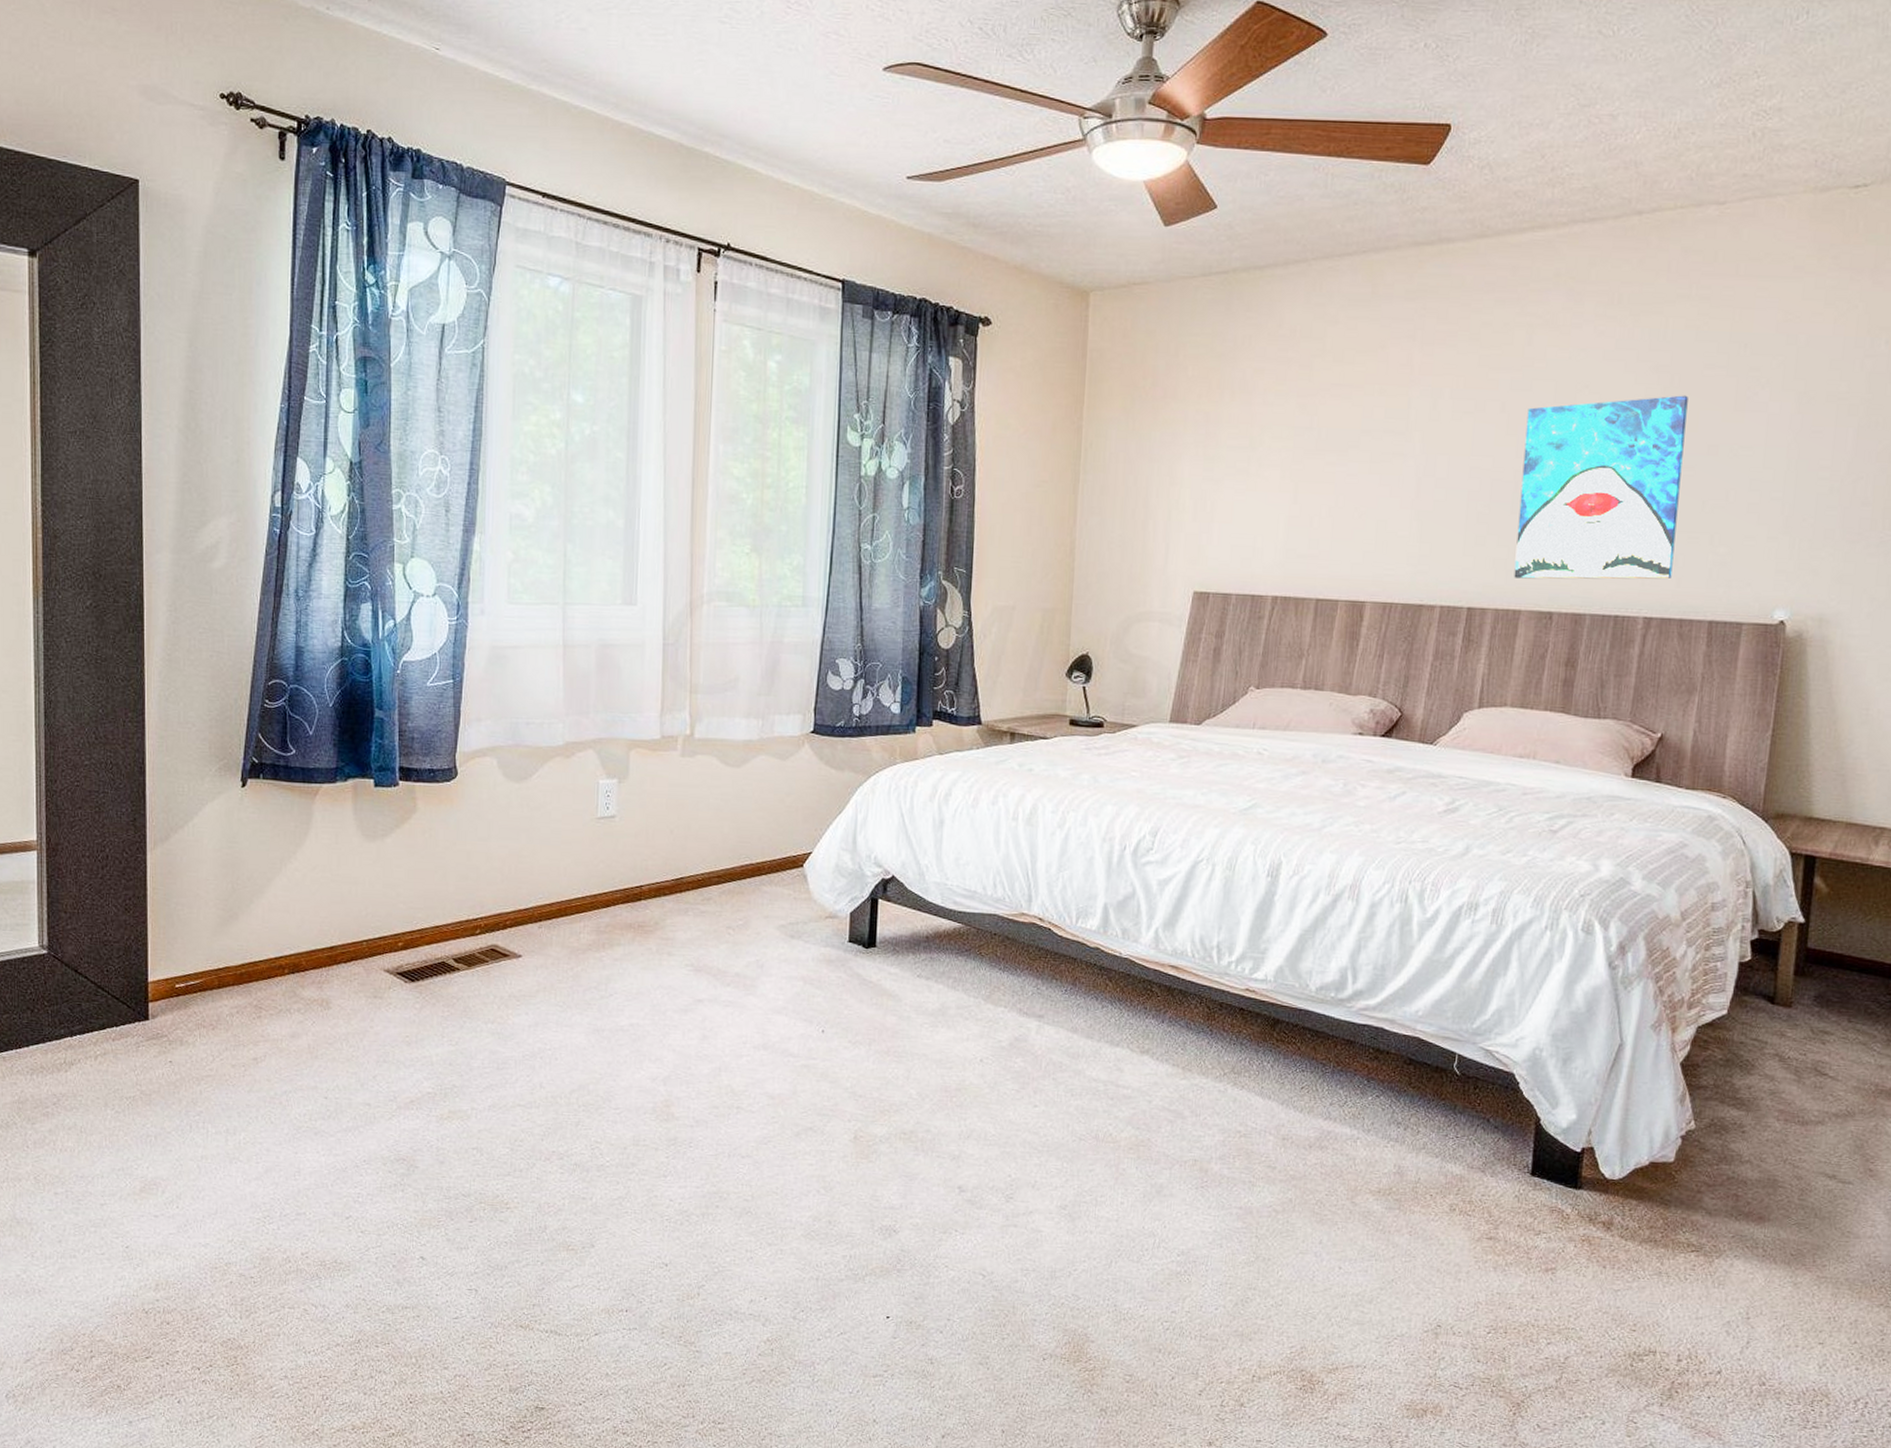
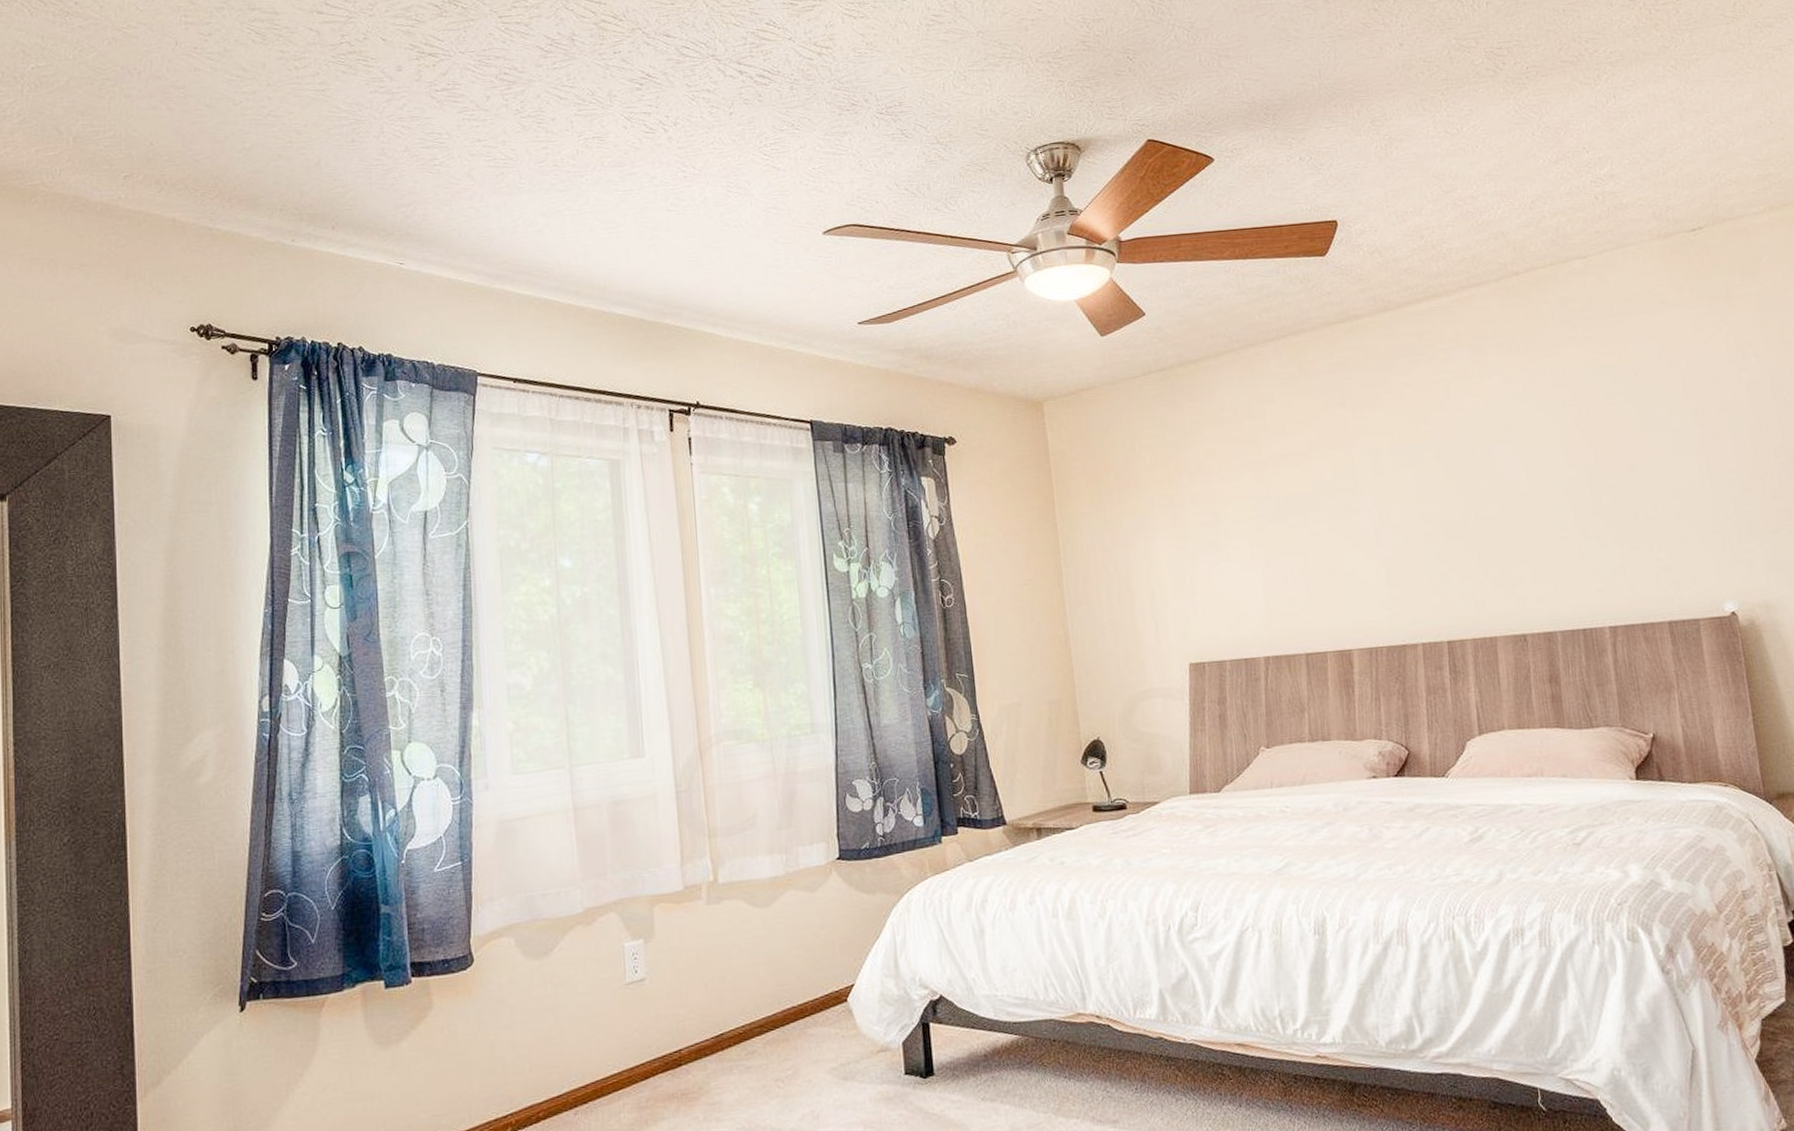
wall art: present [1514,395,1688,579] -> none [1460,423,1625,608]

